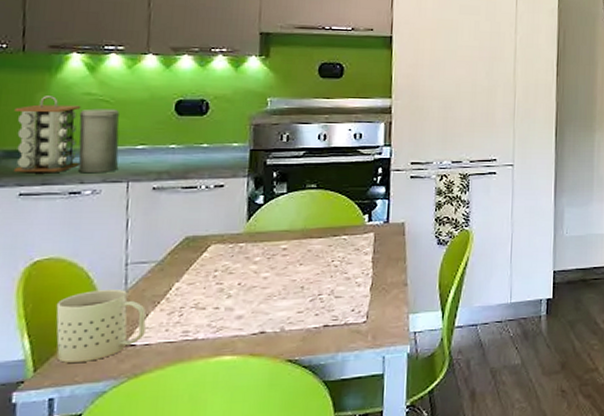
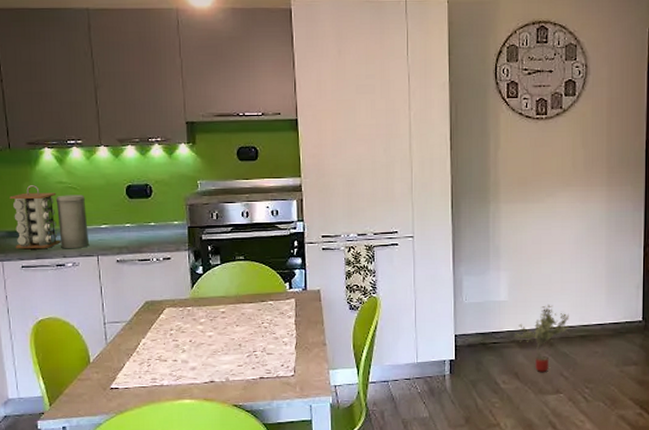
mug: present [56,288,147,364] -> none [58,343,124,401]

